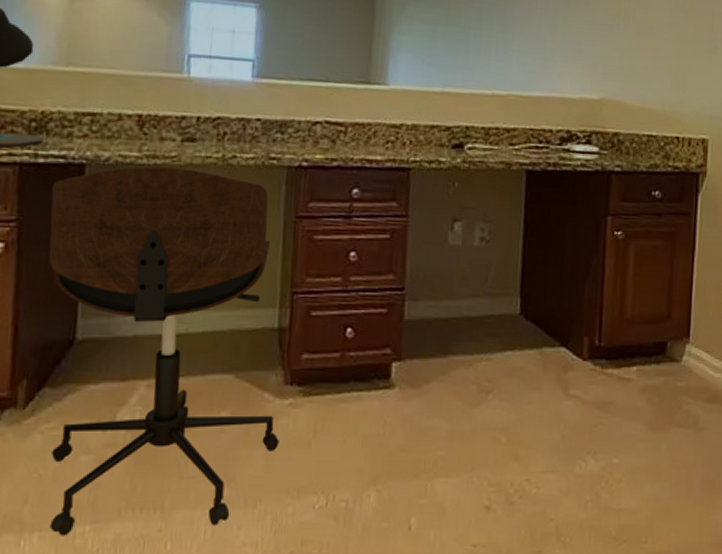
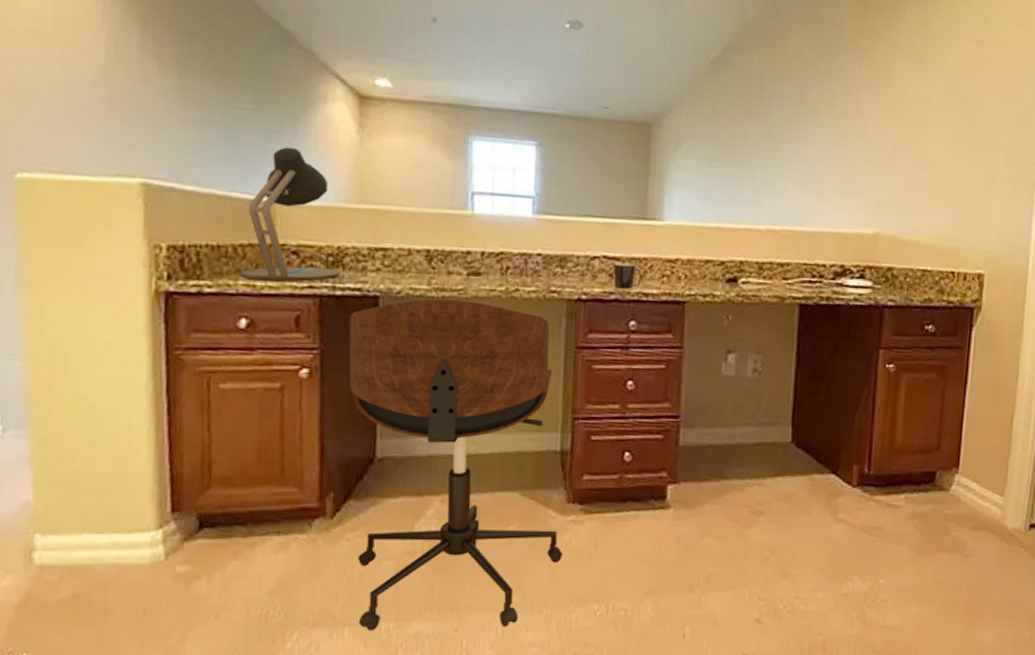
mug: none [335,128,366,159] -> present [613,262,642,292]

